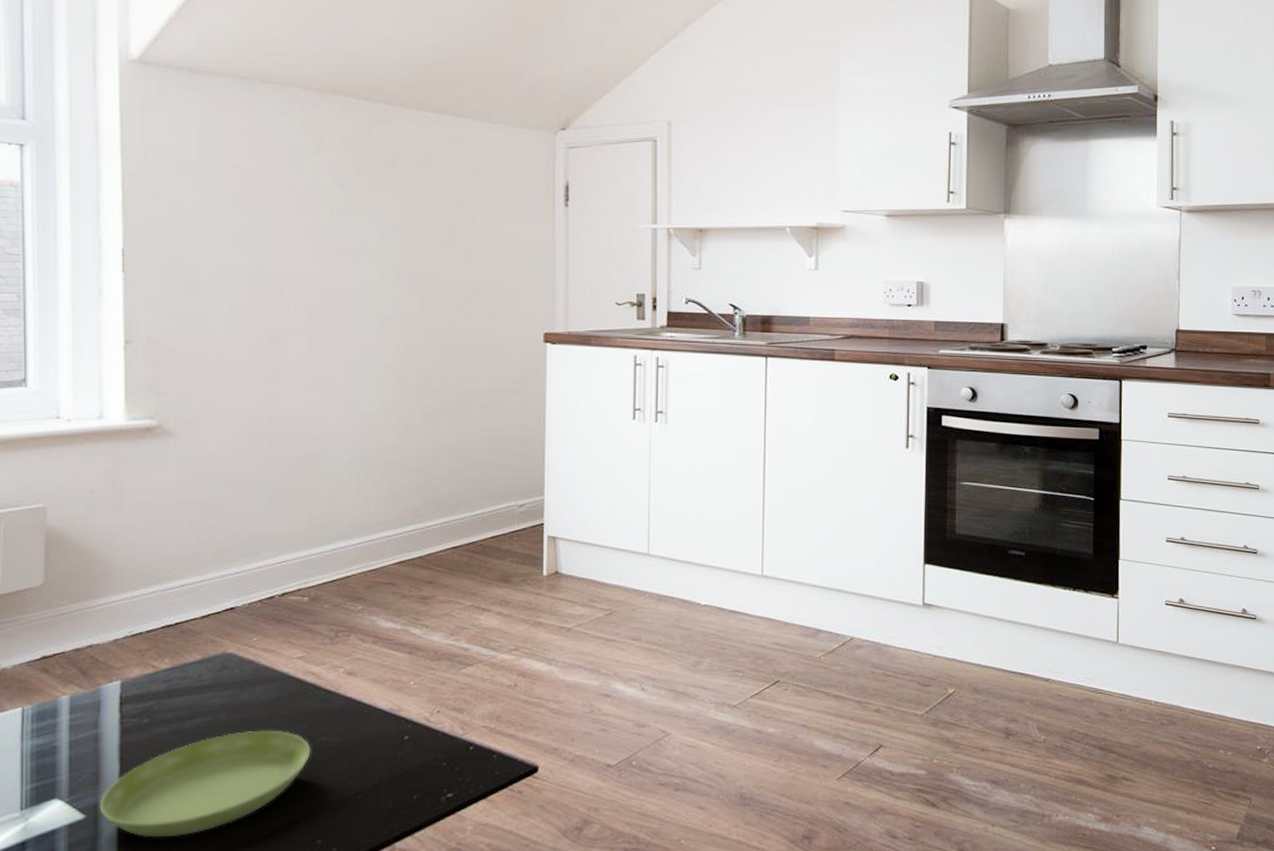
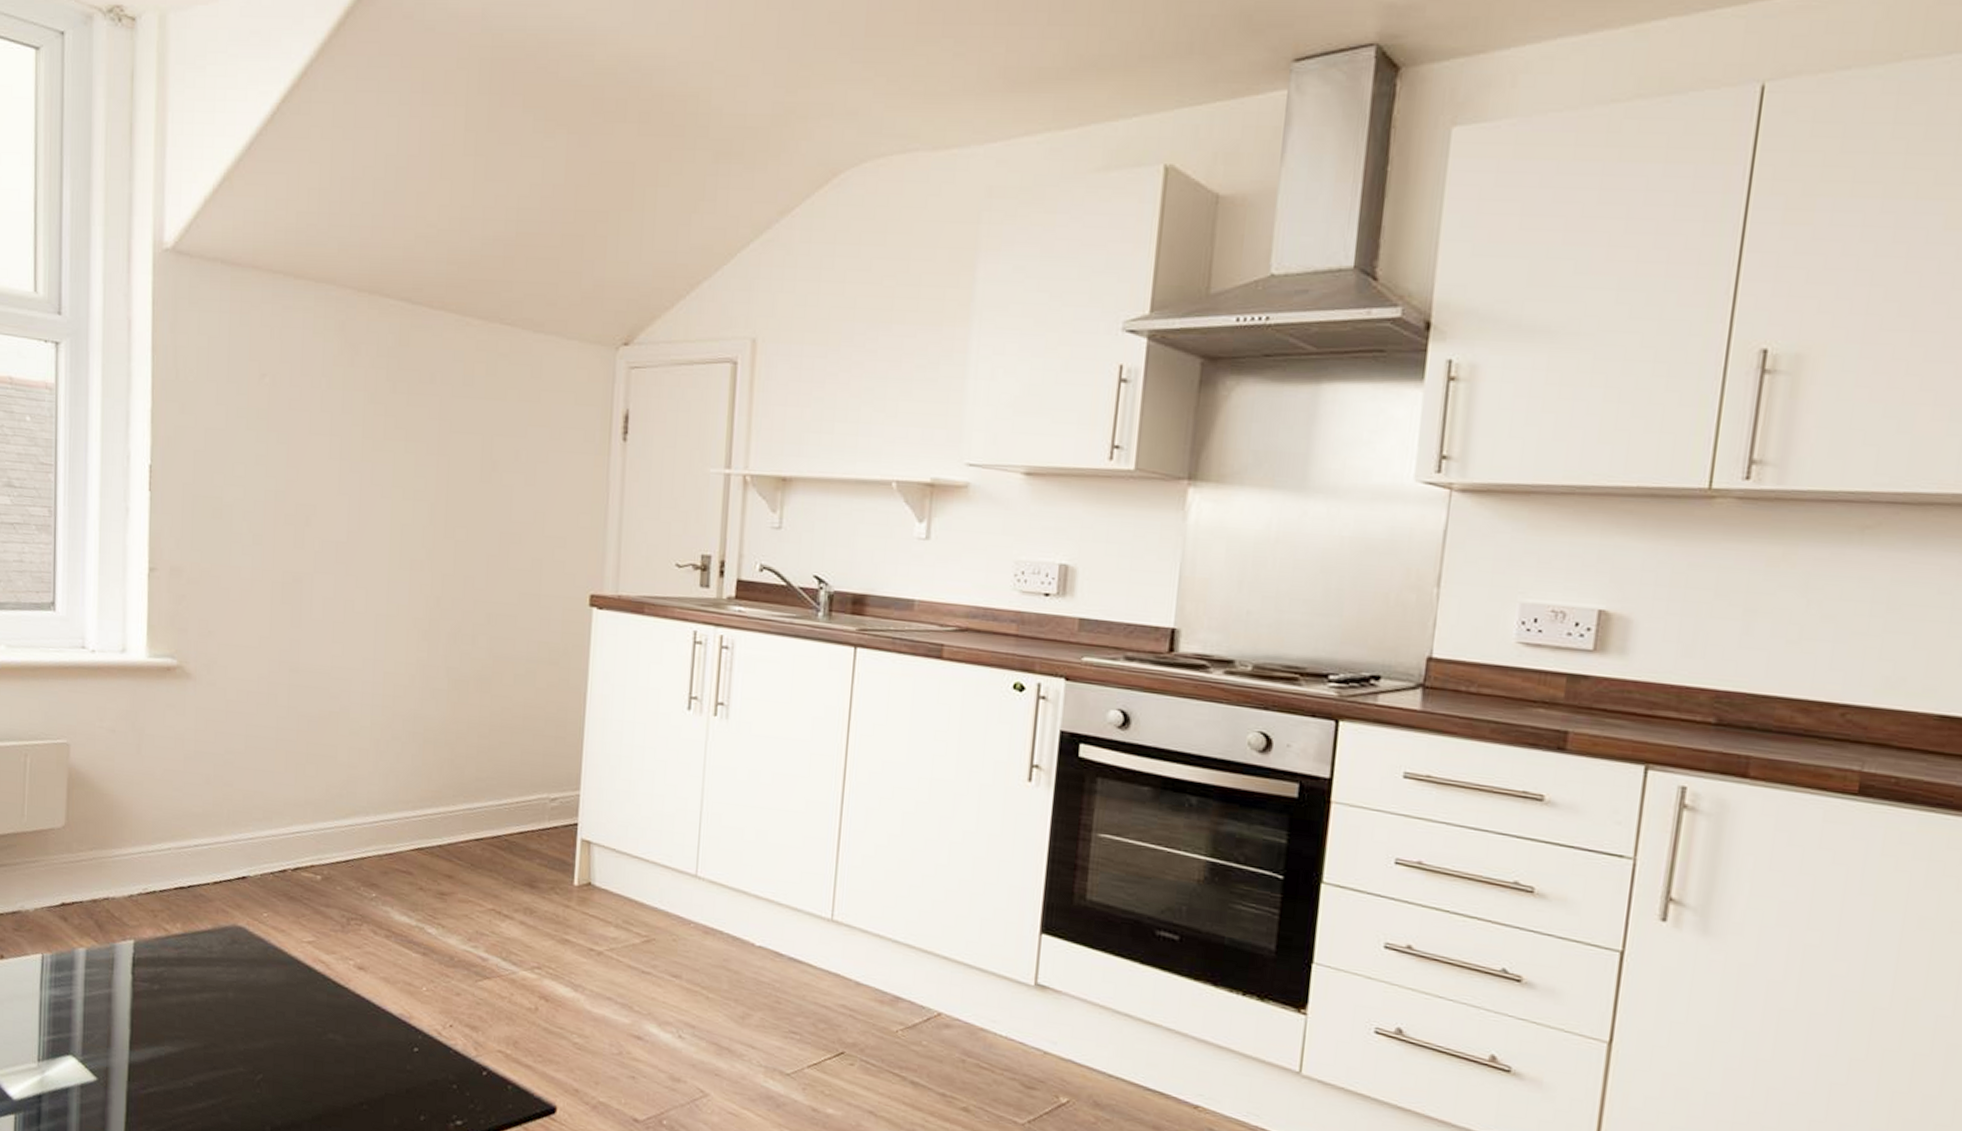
saucer: present [99,730,311,838] -> none [110,1014,317,1117]

